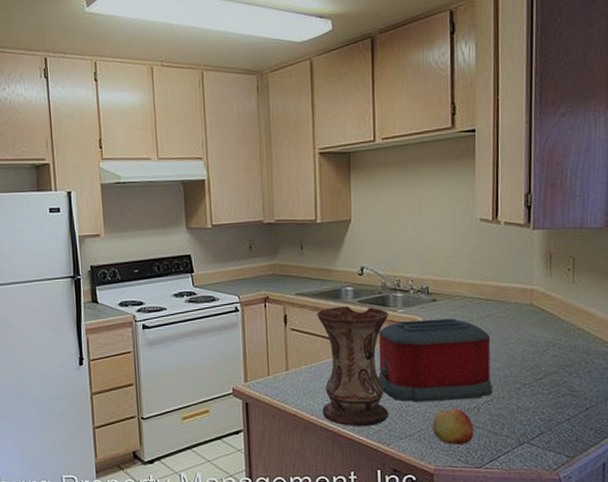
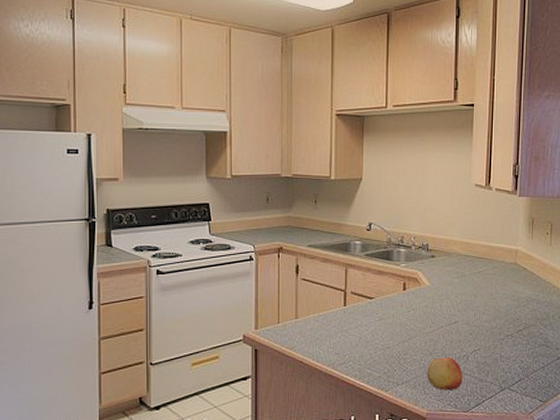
vase: present [317,305,389,427] -> none [327,258,392,374]
toaster: present [378,318,492,402] -> none [380,274,480,351]

